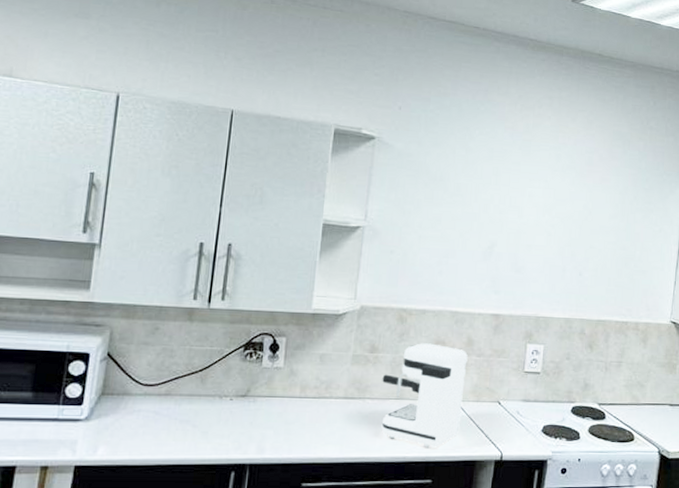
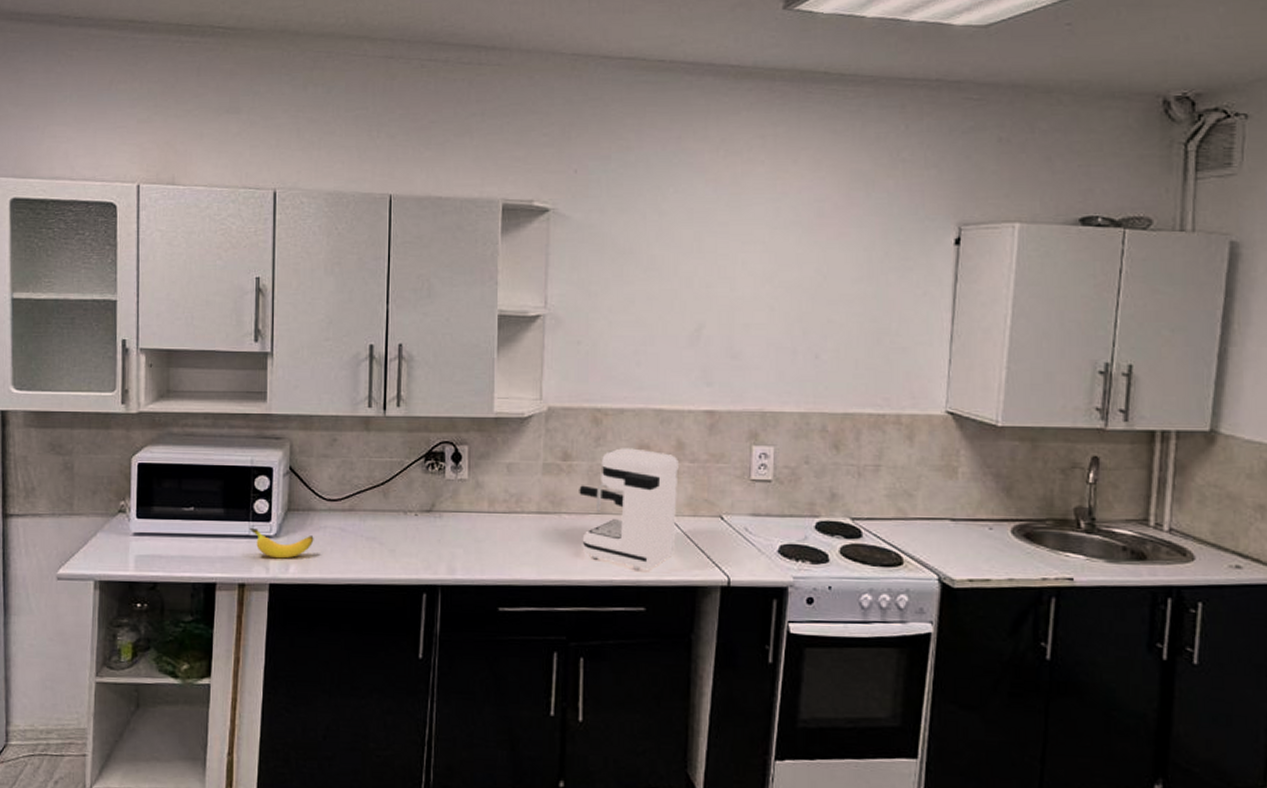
banana: none [59,412,127,441] -> present [250,528,314,559]

